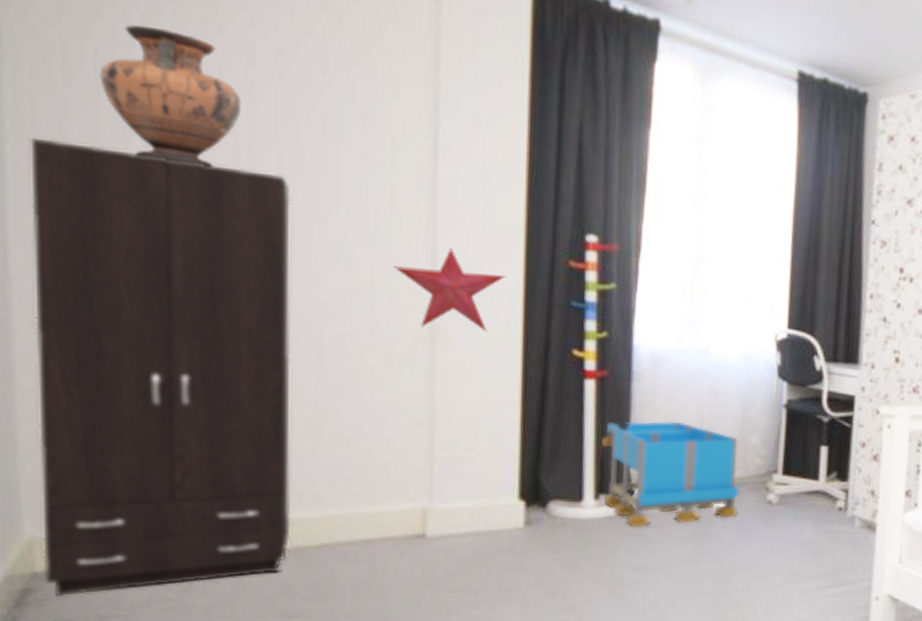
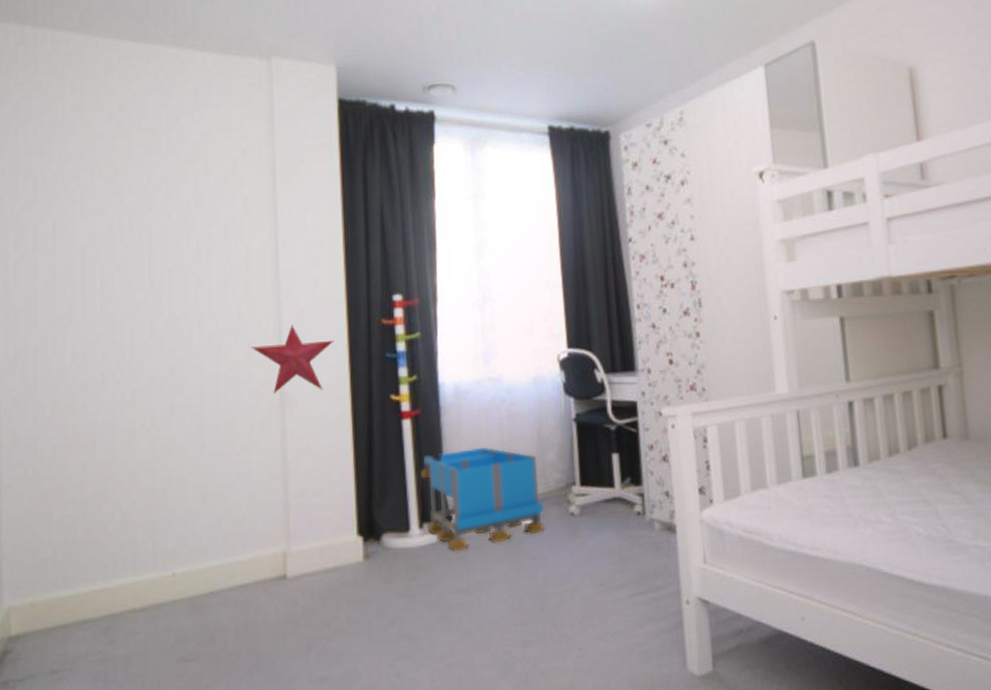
cabinet: present [30,137,291,597] -> none [13,289,186,656]
vase: present [99,25,242,167] -> none [55,198,144,294]

